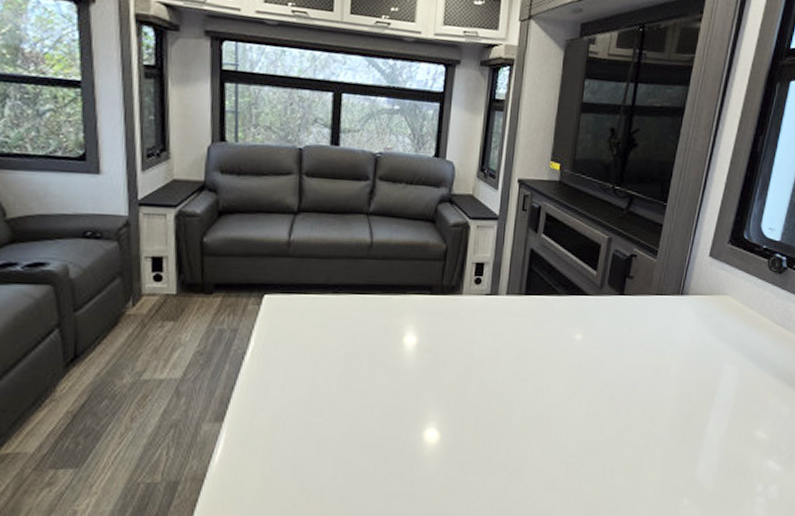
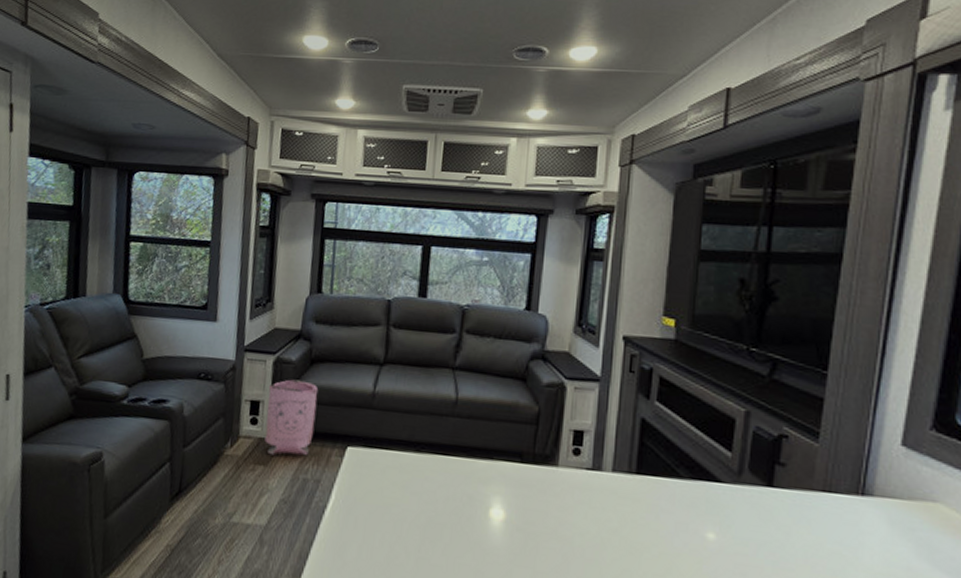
bag: none [172,232,229,310] -> present [265,379,319,456]

